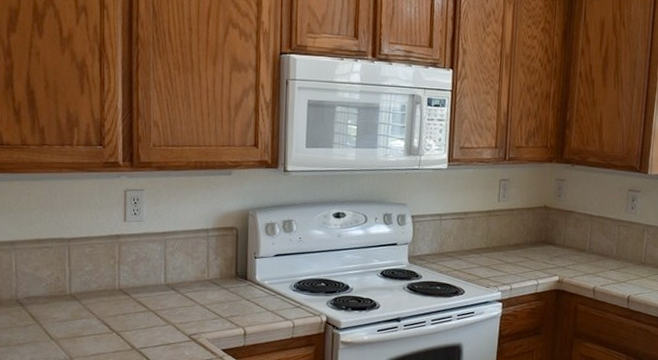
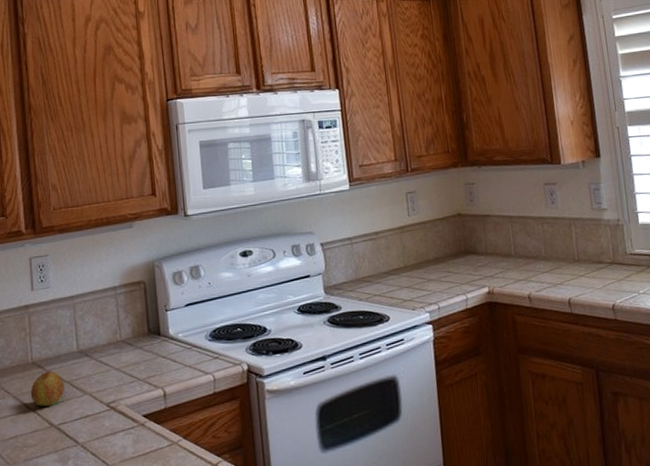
apple: none [115,299,149,331] -> present [30,371,64,407]

